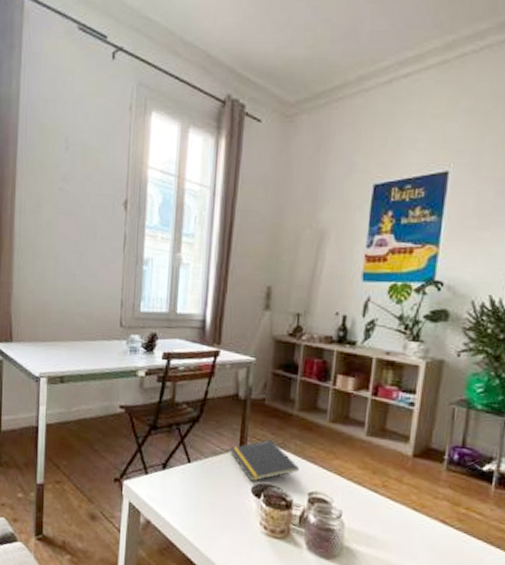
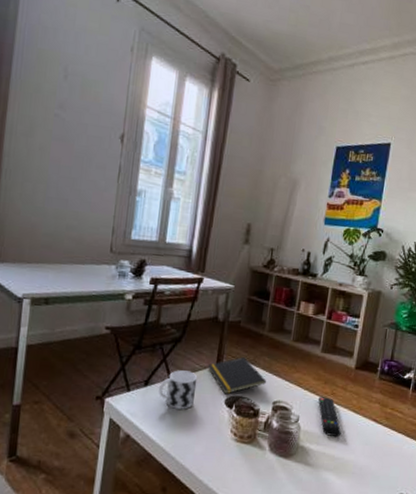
cup: none [178,453,219,497] -> present [159,370,198,409]
remote control: none [366,489,398,539] -> present [318,397,342,437]

